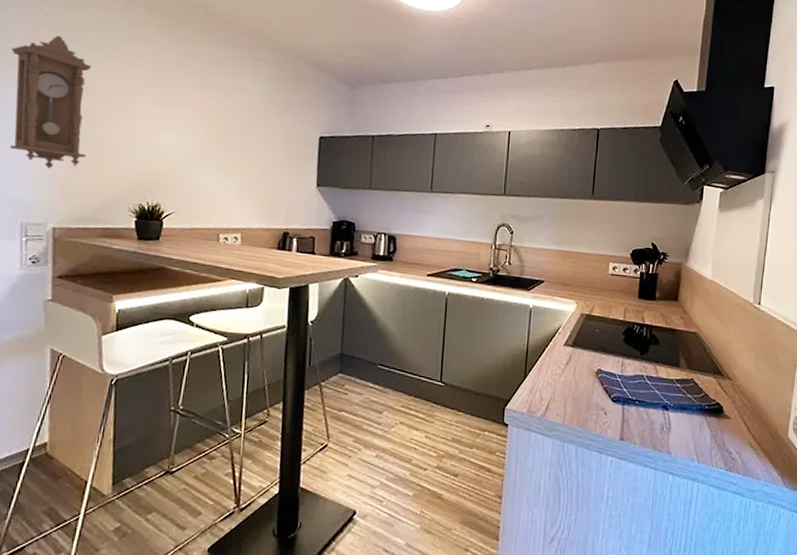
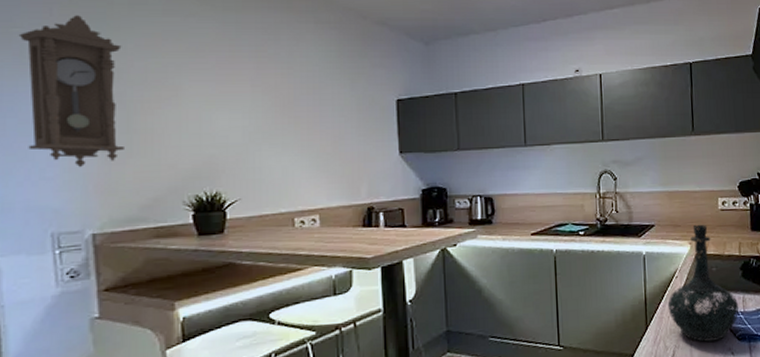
bottle: none [547,285,617,399] -> present [667,224,739,342]

